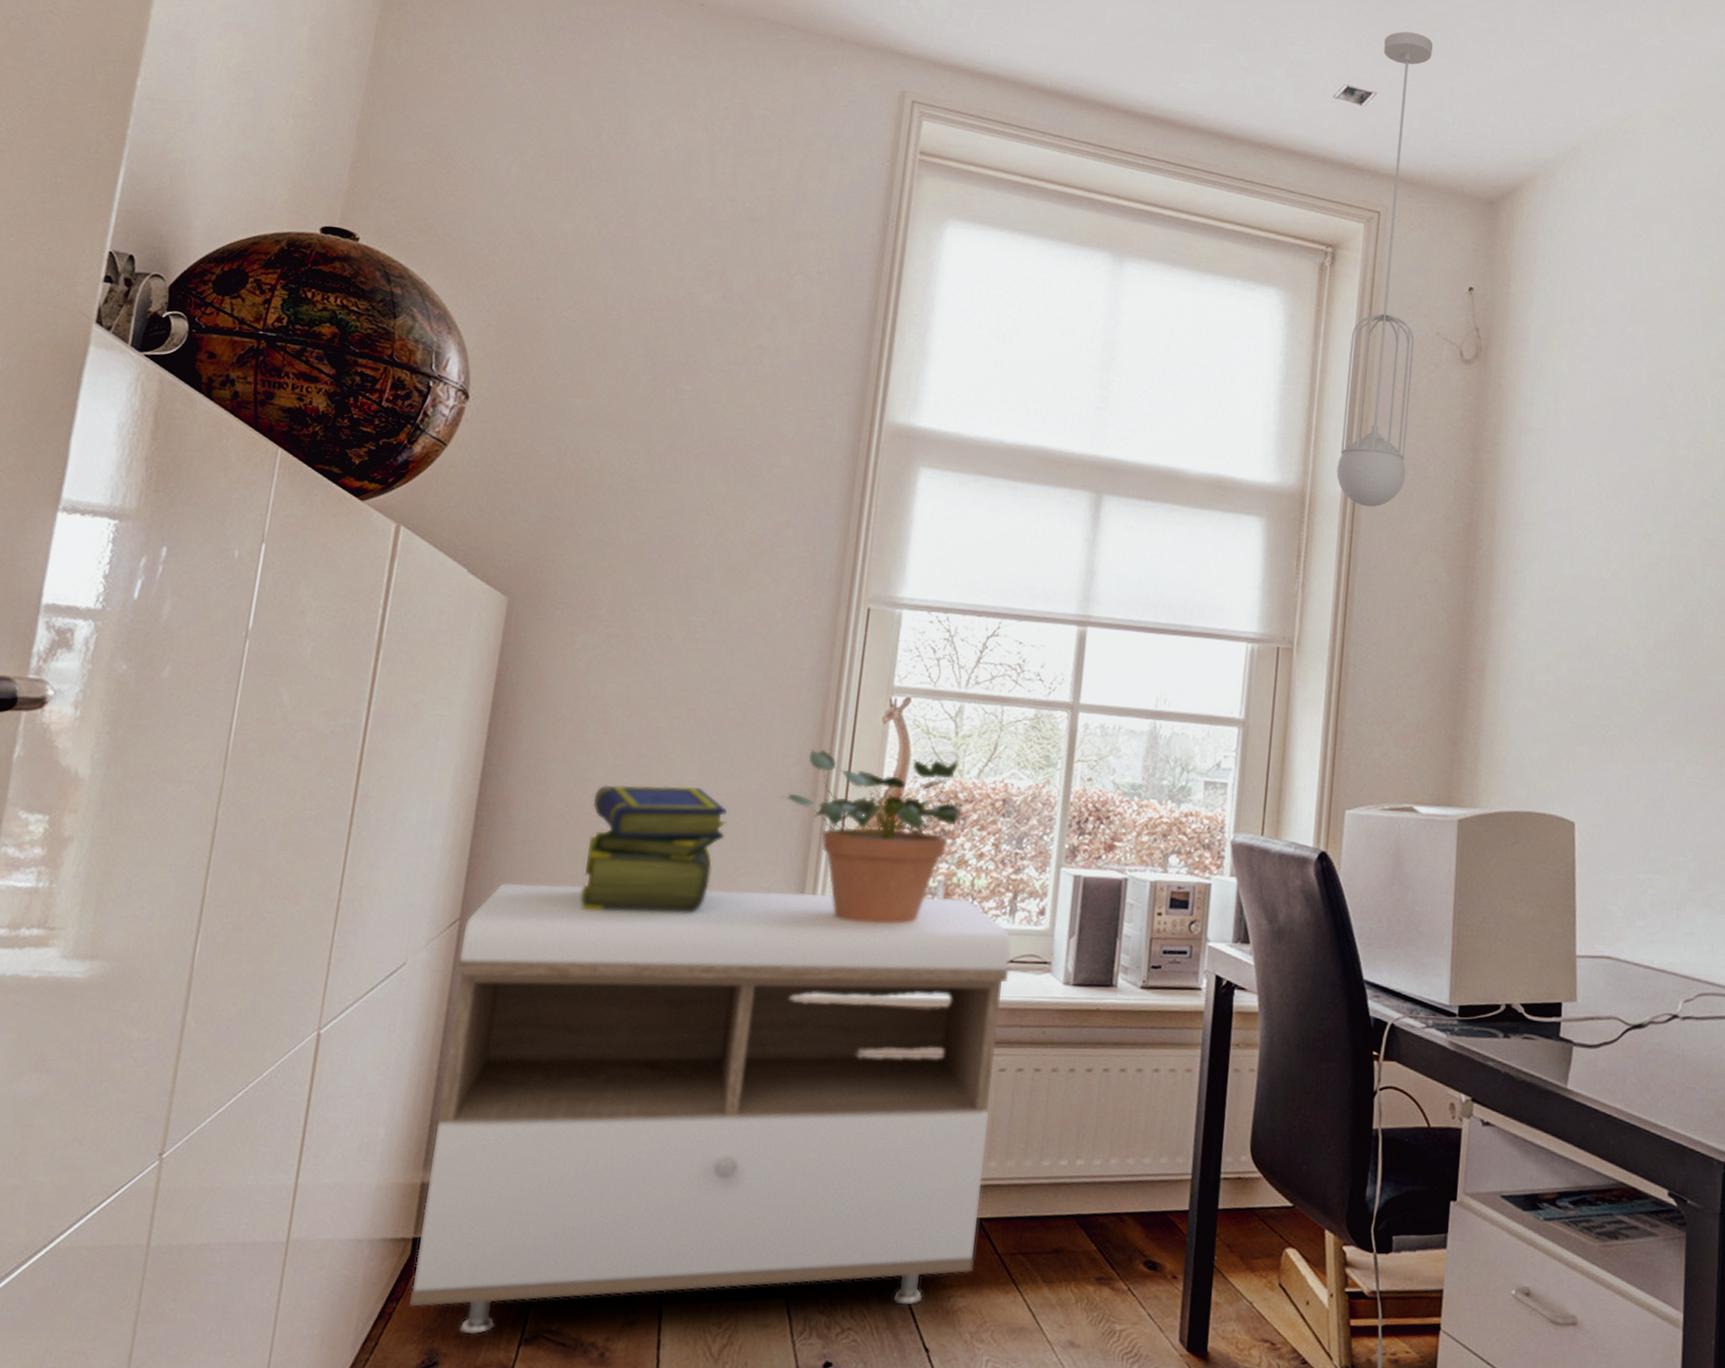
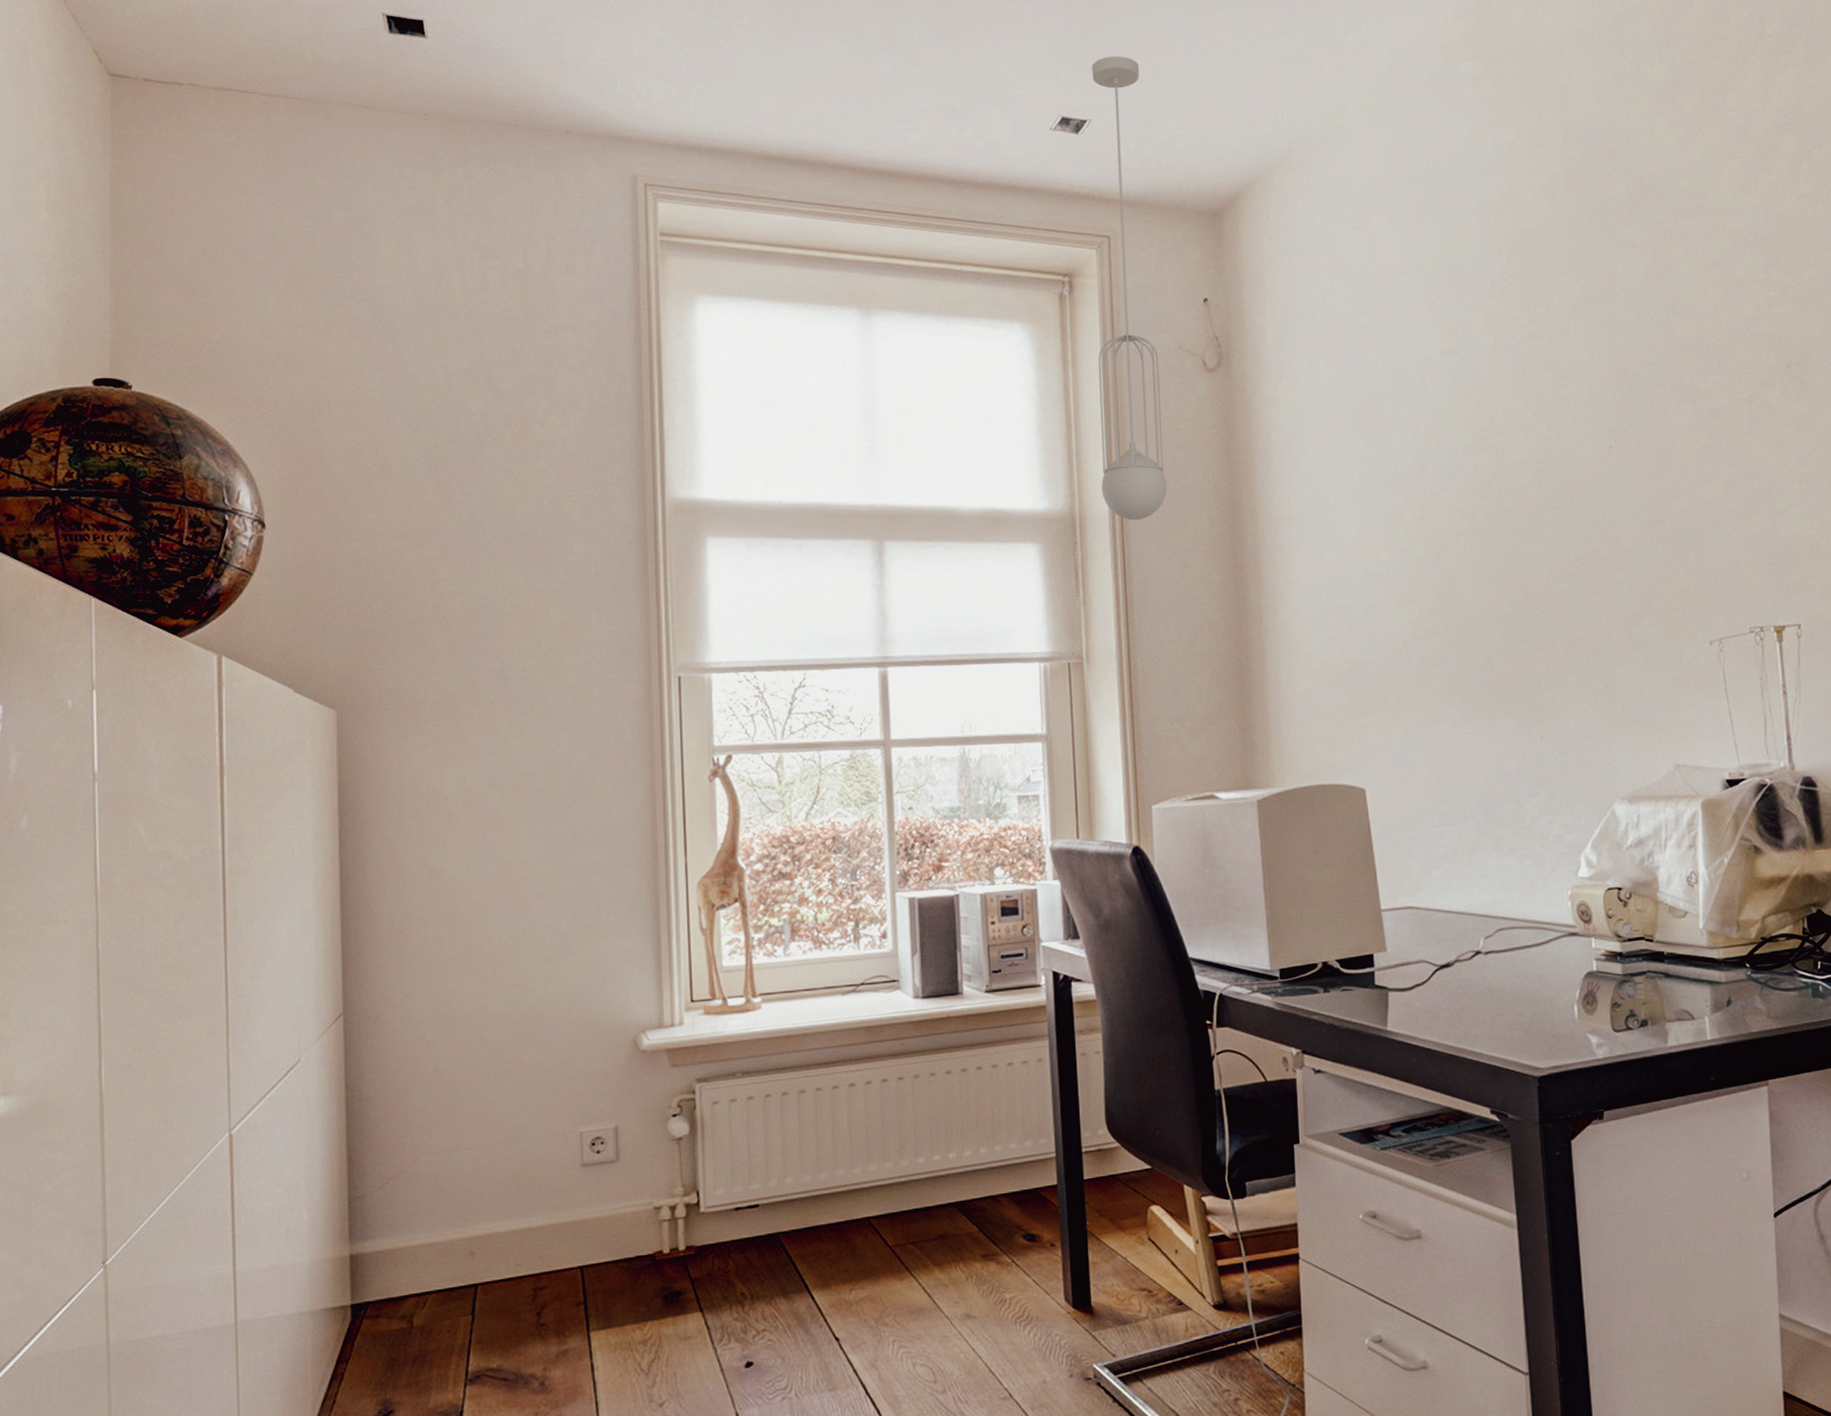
storage bench: present [409,882,1011,1335] -> none [349,933,868,1382]
stack of books: present [580,784,727,914] -> none [449,864,578,991]
potted plant: present [781,749,965,924] -> none [625,807,798,968]

